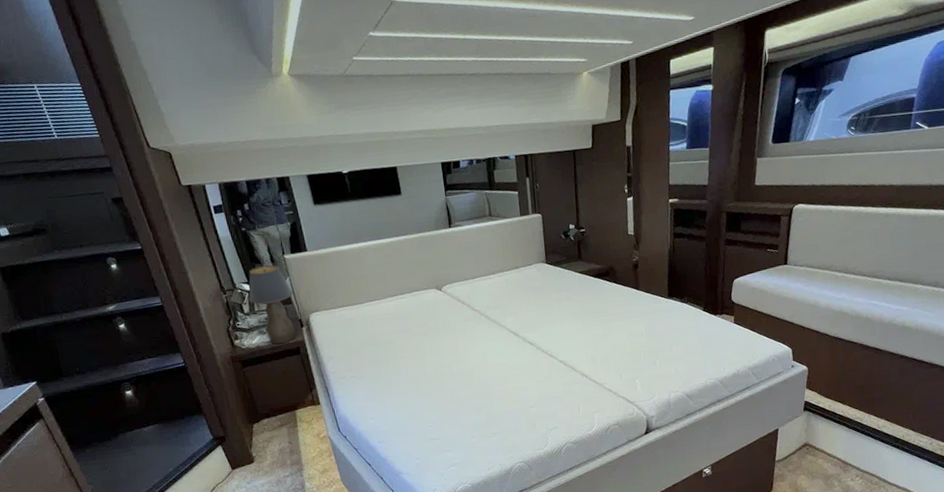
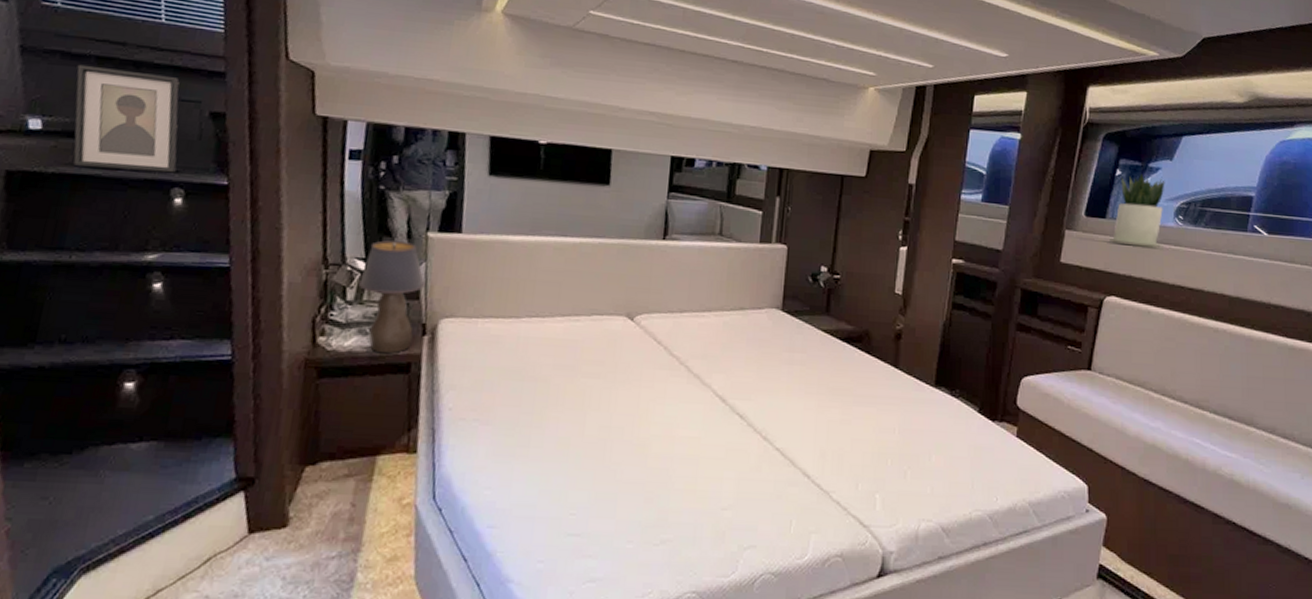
picture frame: none [13,178,105,256] -> present [73,64,180,173]
planter: none [793,97,838,162] -> present [1108,173,1165,248]

